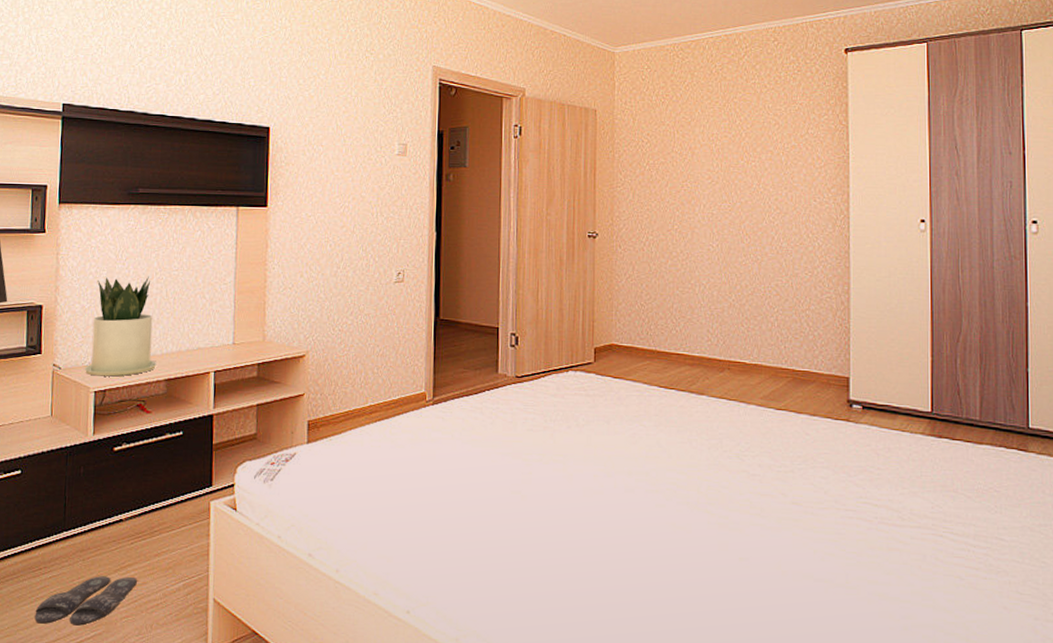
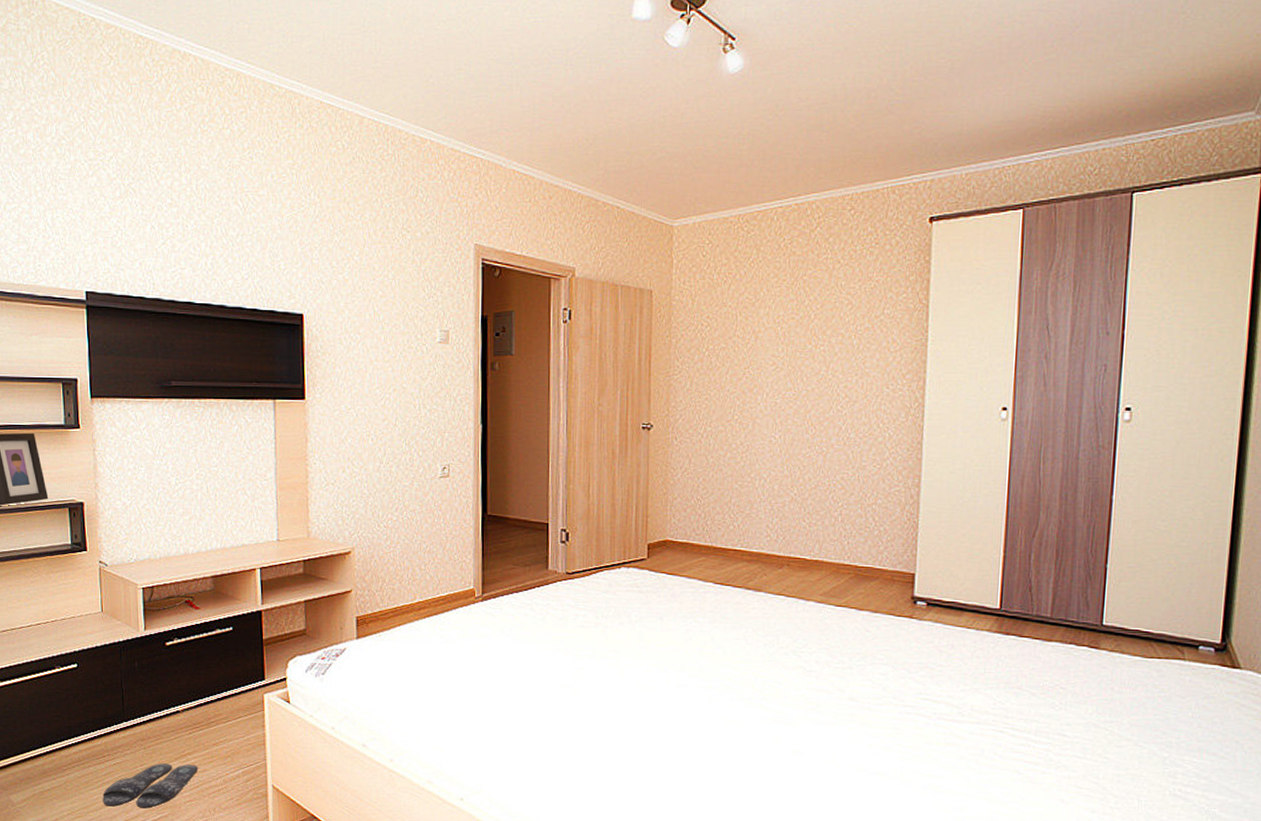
planter: present [84,276,158,377] -> none [130,472,203,573]

